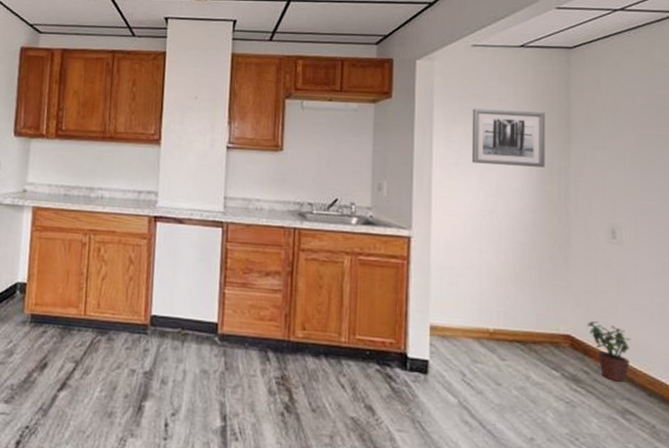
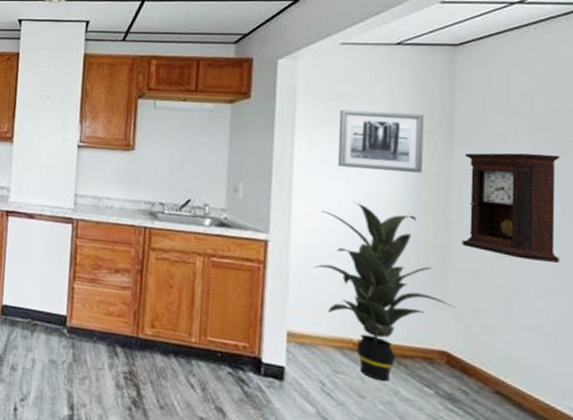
indoor plant: none [452,196,575,368] -> present [313,202,454,382]
pendulum clock: none [580,147,660,247] -> present [462,153,561,263]
potted plant: present [587,320,631,382] -> none [467,338,519,406]

